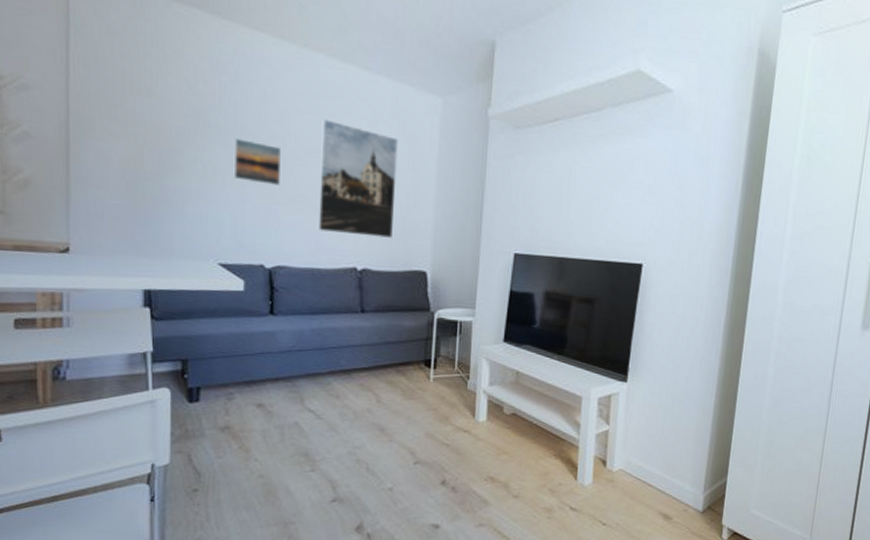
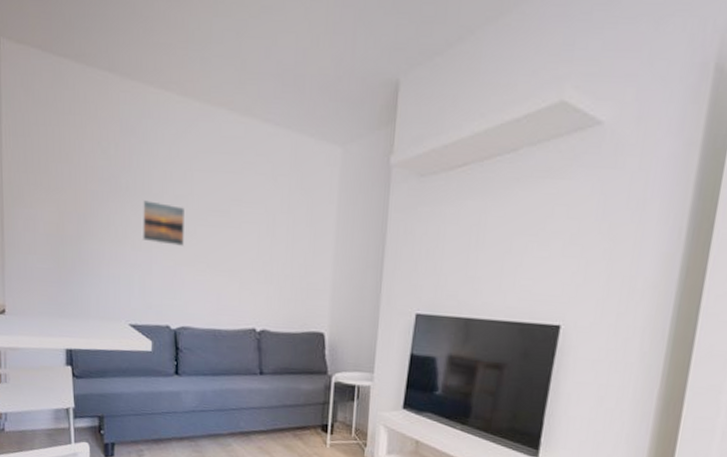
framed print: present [317,119,398,238] -> none [218,176,297,298]

